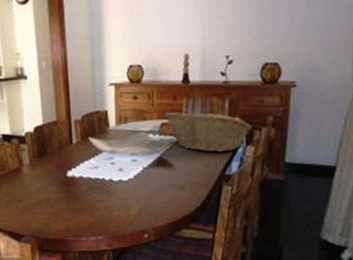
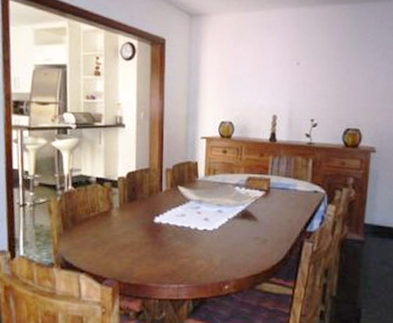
fruit basket: present [164,112,253,152] -> none [251,167,334,209]

